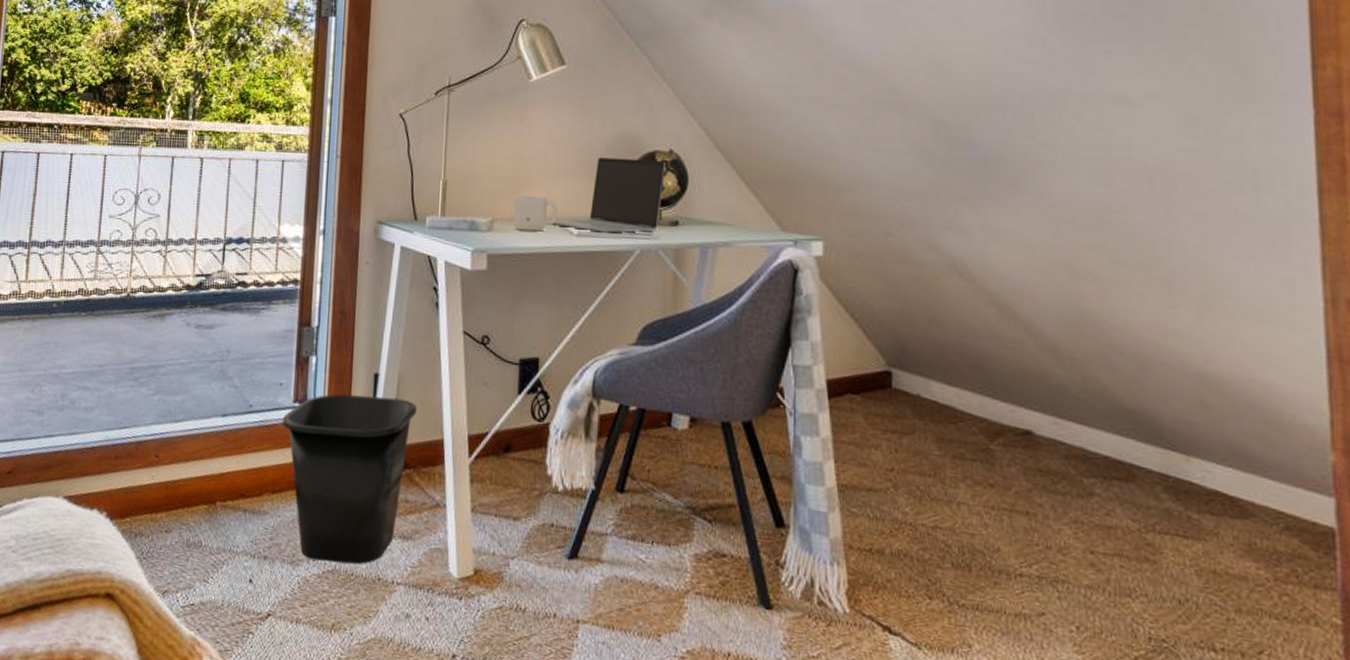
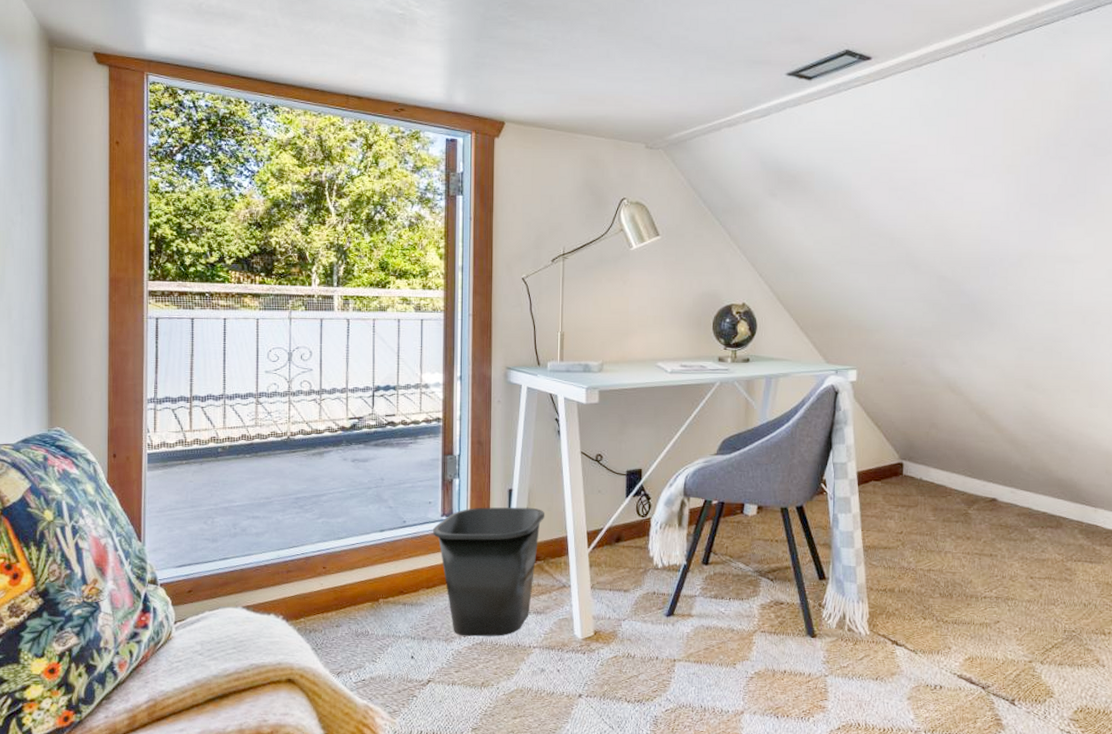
mug: present [513,195,558,232] -> none [619,342,655,371]
laptop: present [546,157,665,233] -> none [646,310,739,370]

